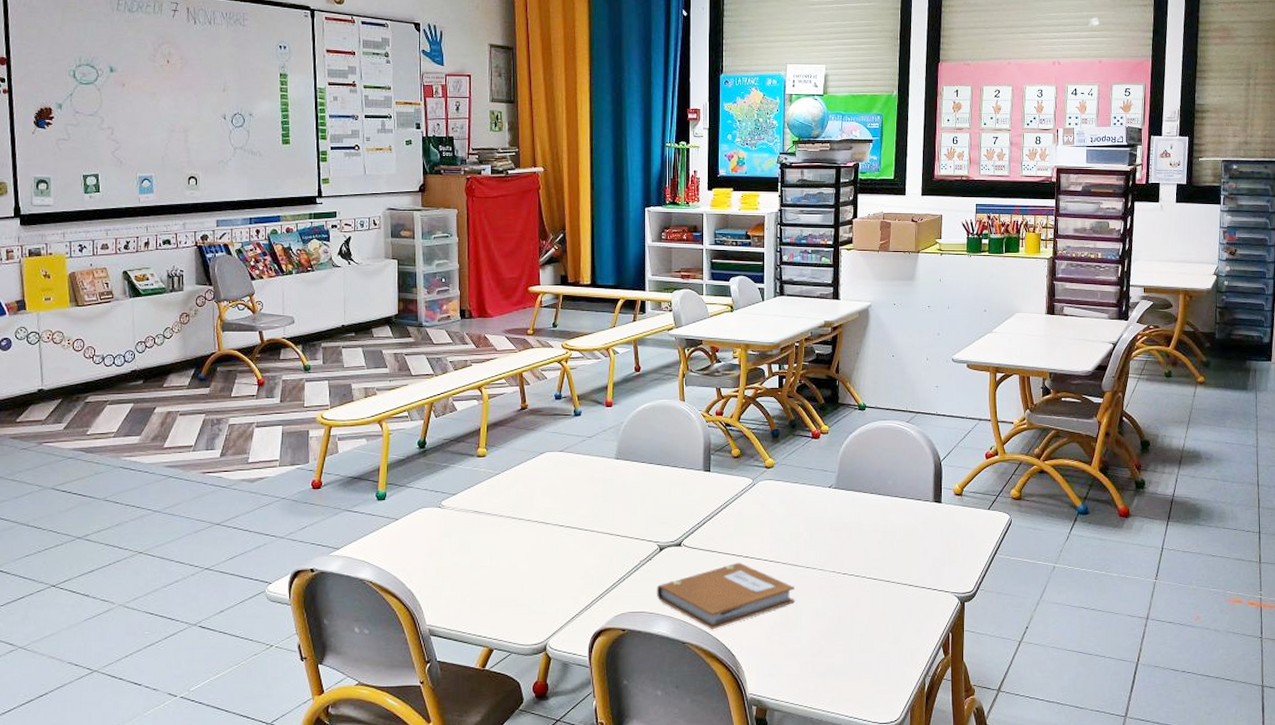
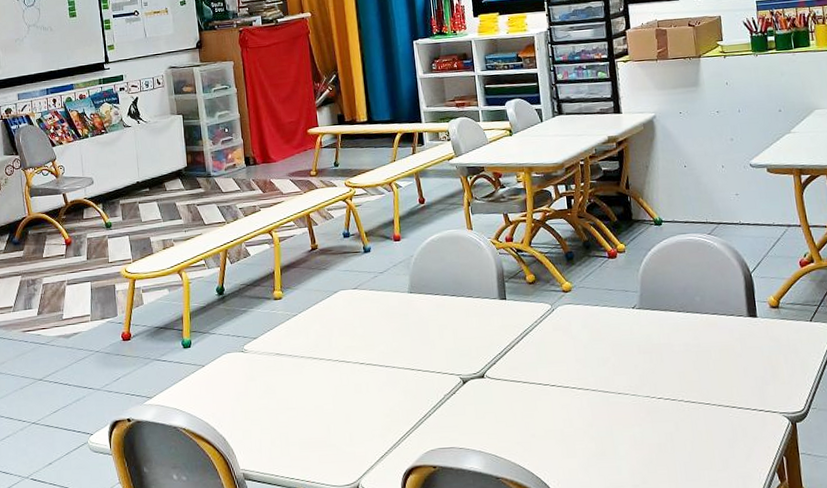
notebook: present [657,562,795,630] -> none [464,391,609,464]

